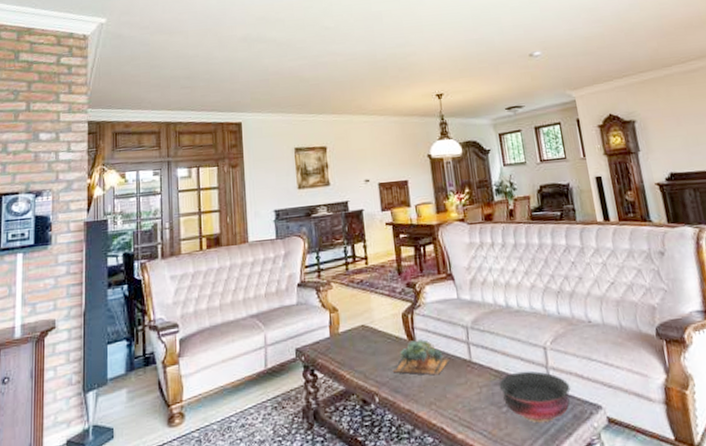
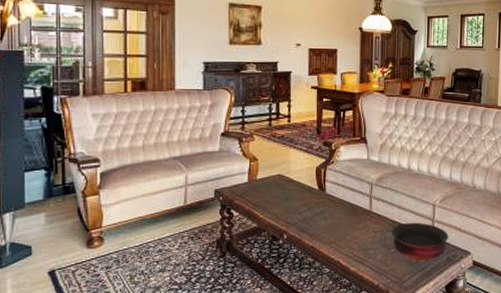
succulent plant: present [392,338,451,376] -> none [301,189,354,221]

